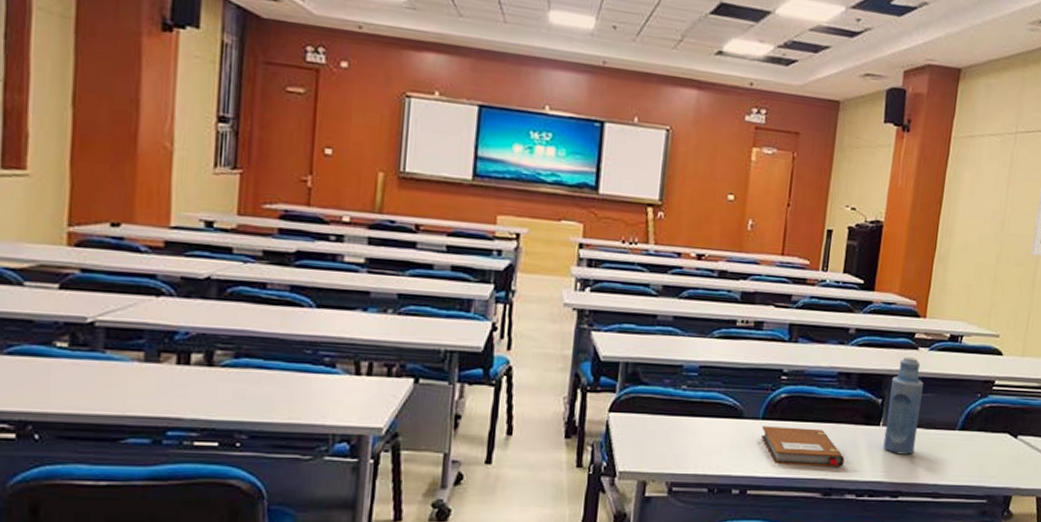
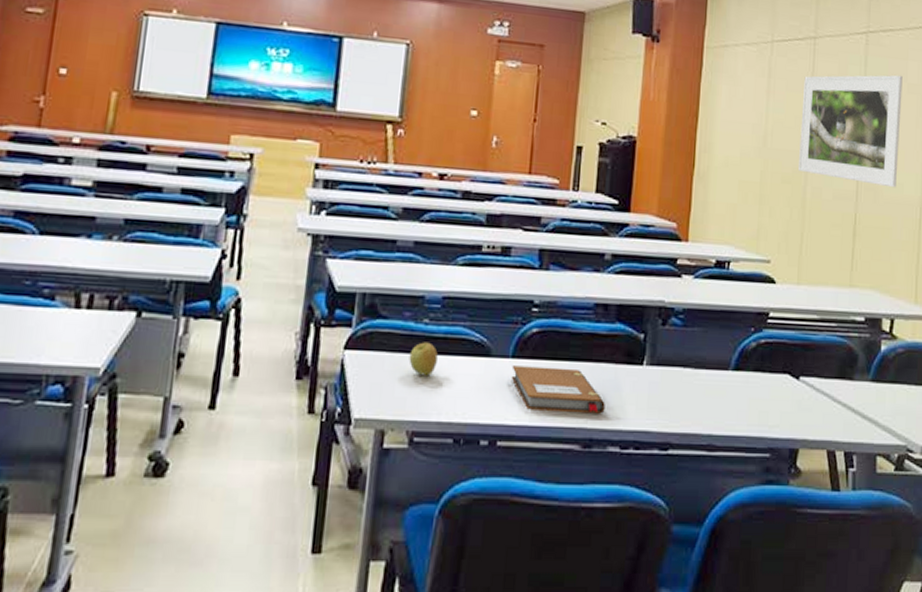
apple: none [668,405,695,435] -> present [409,342,438,376]
bottle: present [883,357,923,455] -> none [648,286,689,400]

